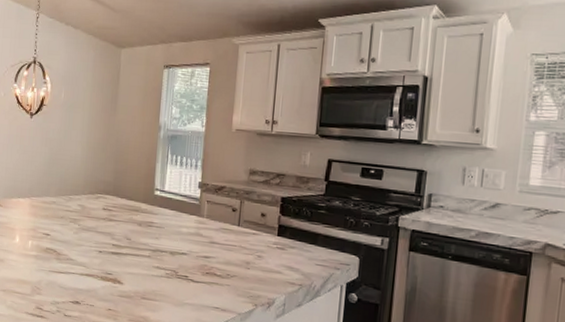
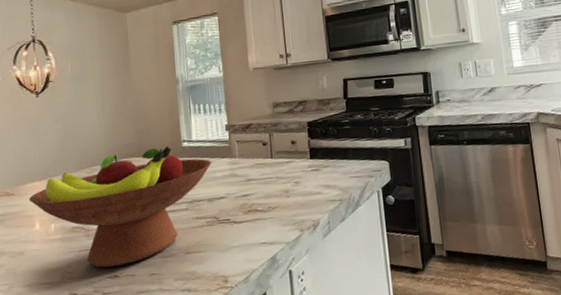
fruit bowl: none [13,188,180,294] -> present [28,145,212,268]

